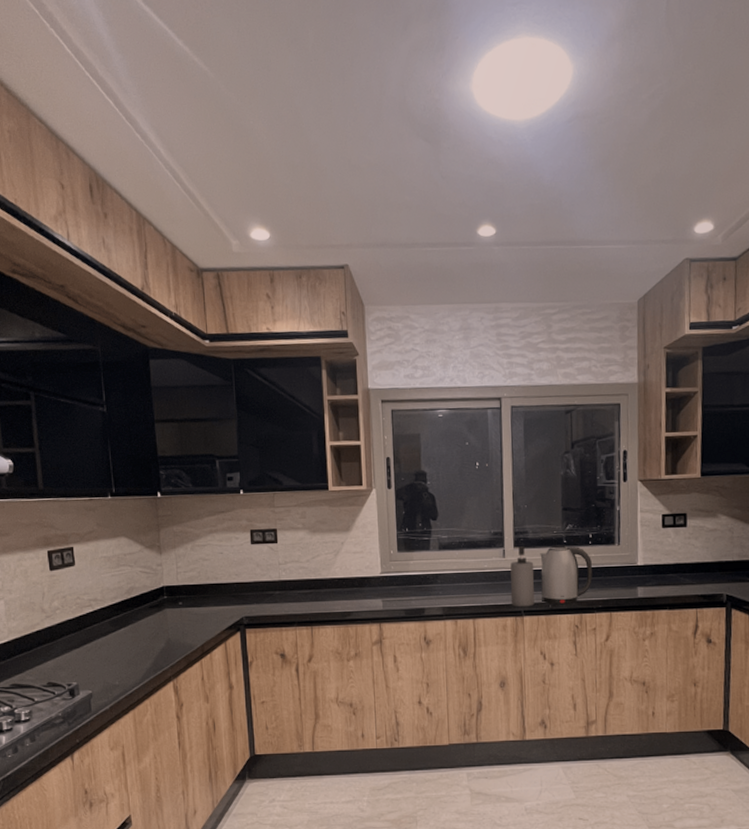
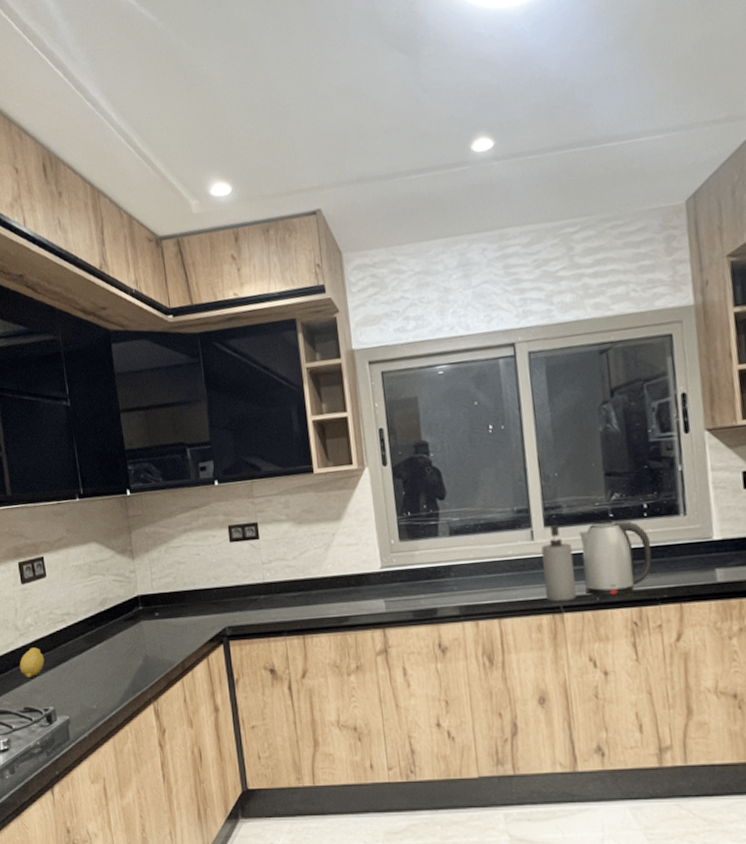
fruit: none [44,628,70,657] -> present [19,647,45,679]

